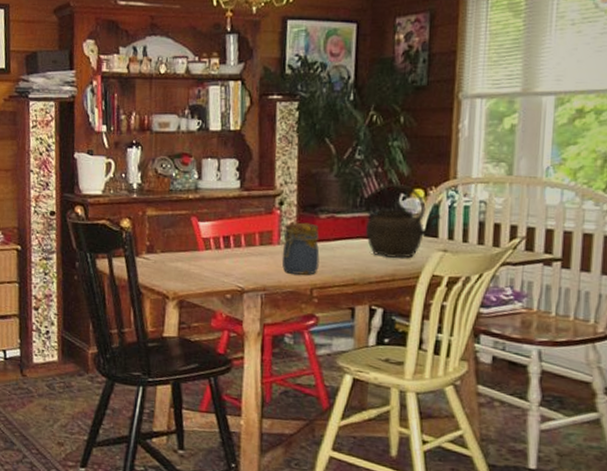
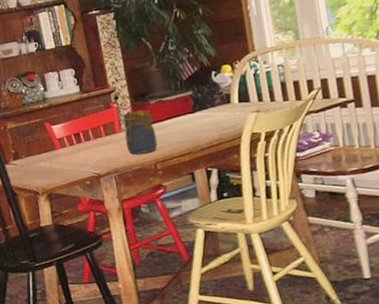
kettle: present [364,183,442,258] -> none [184,63,250,126]

